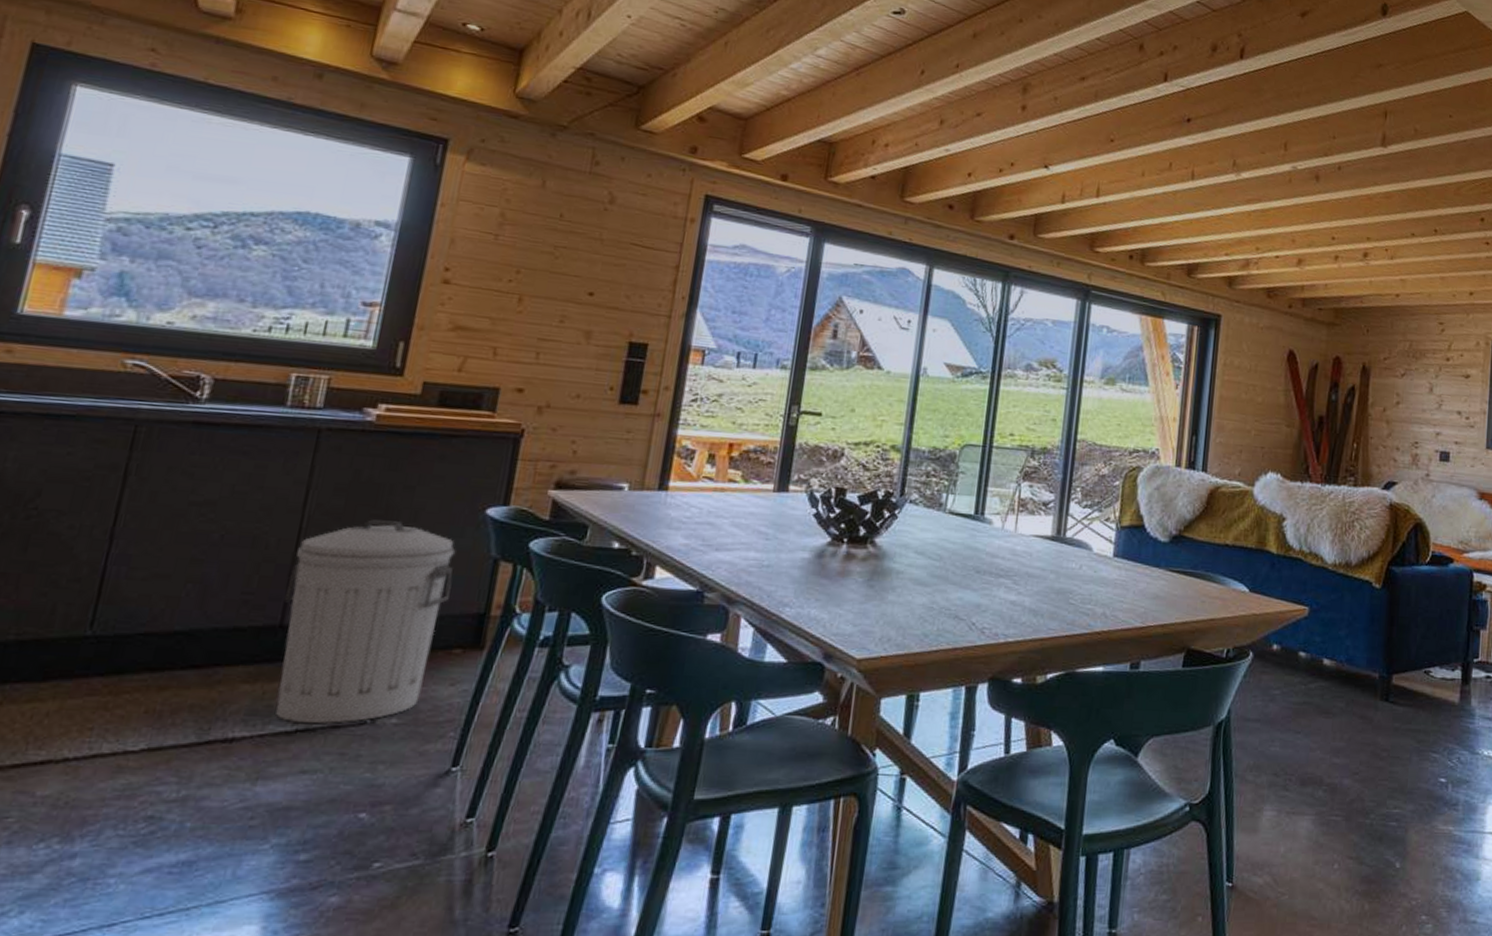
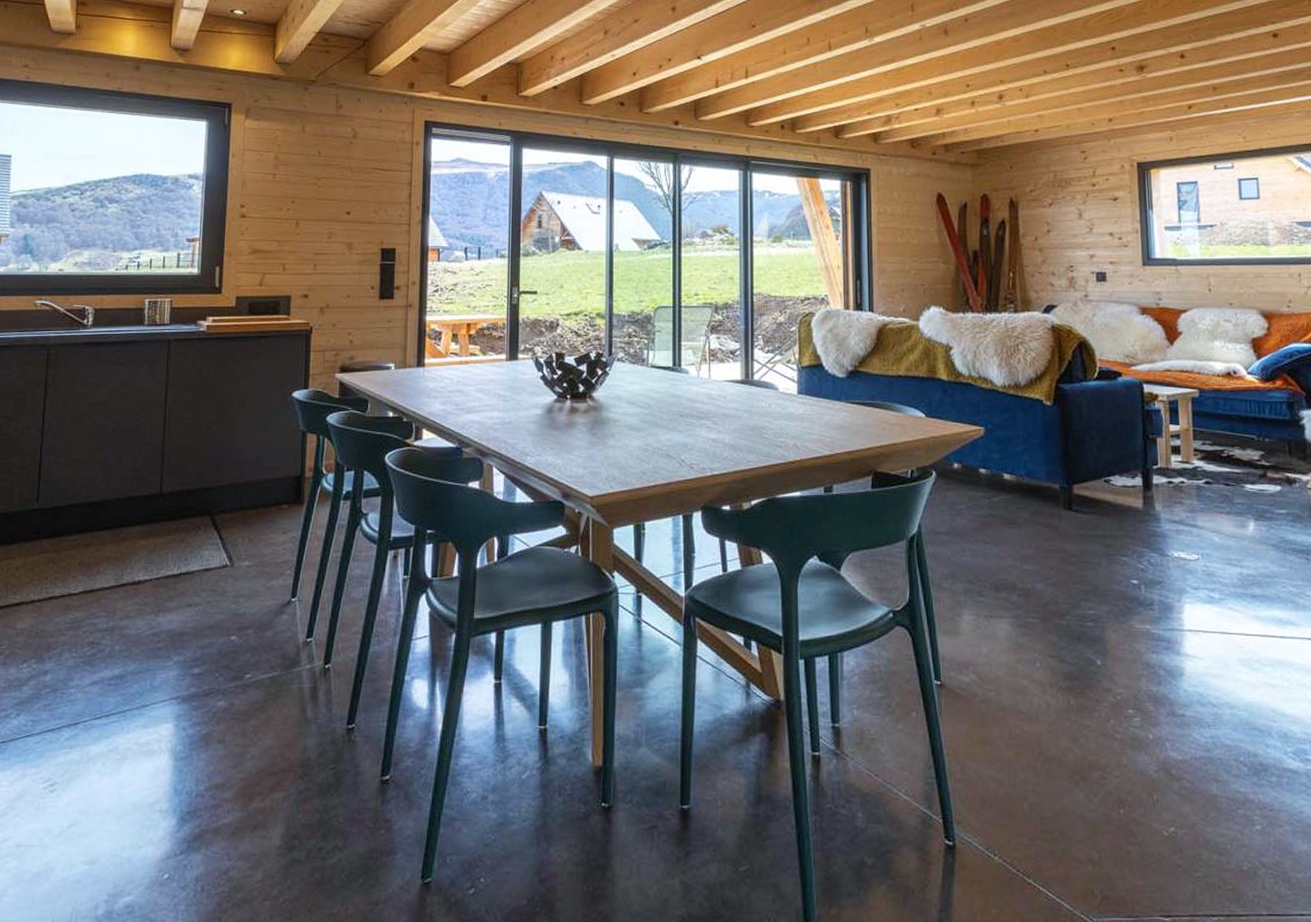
trash can: present [275,519,456,724] -> none [160,407,275,567]

